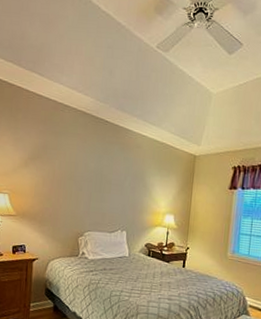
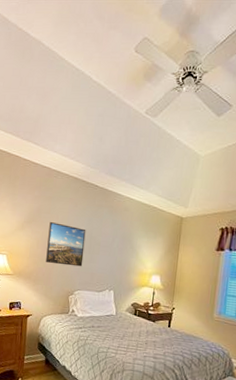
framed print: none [52,158,96,207] -> present [46,221,86,267]

